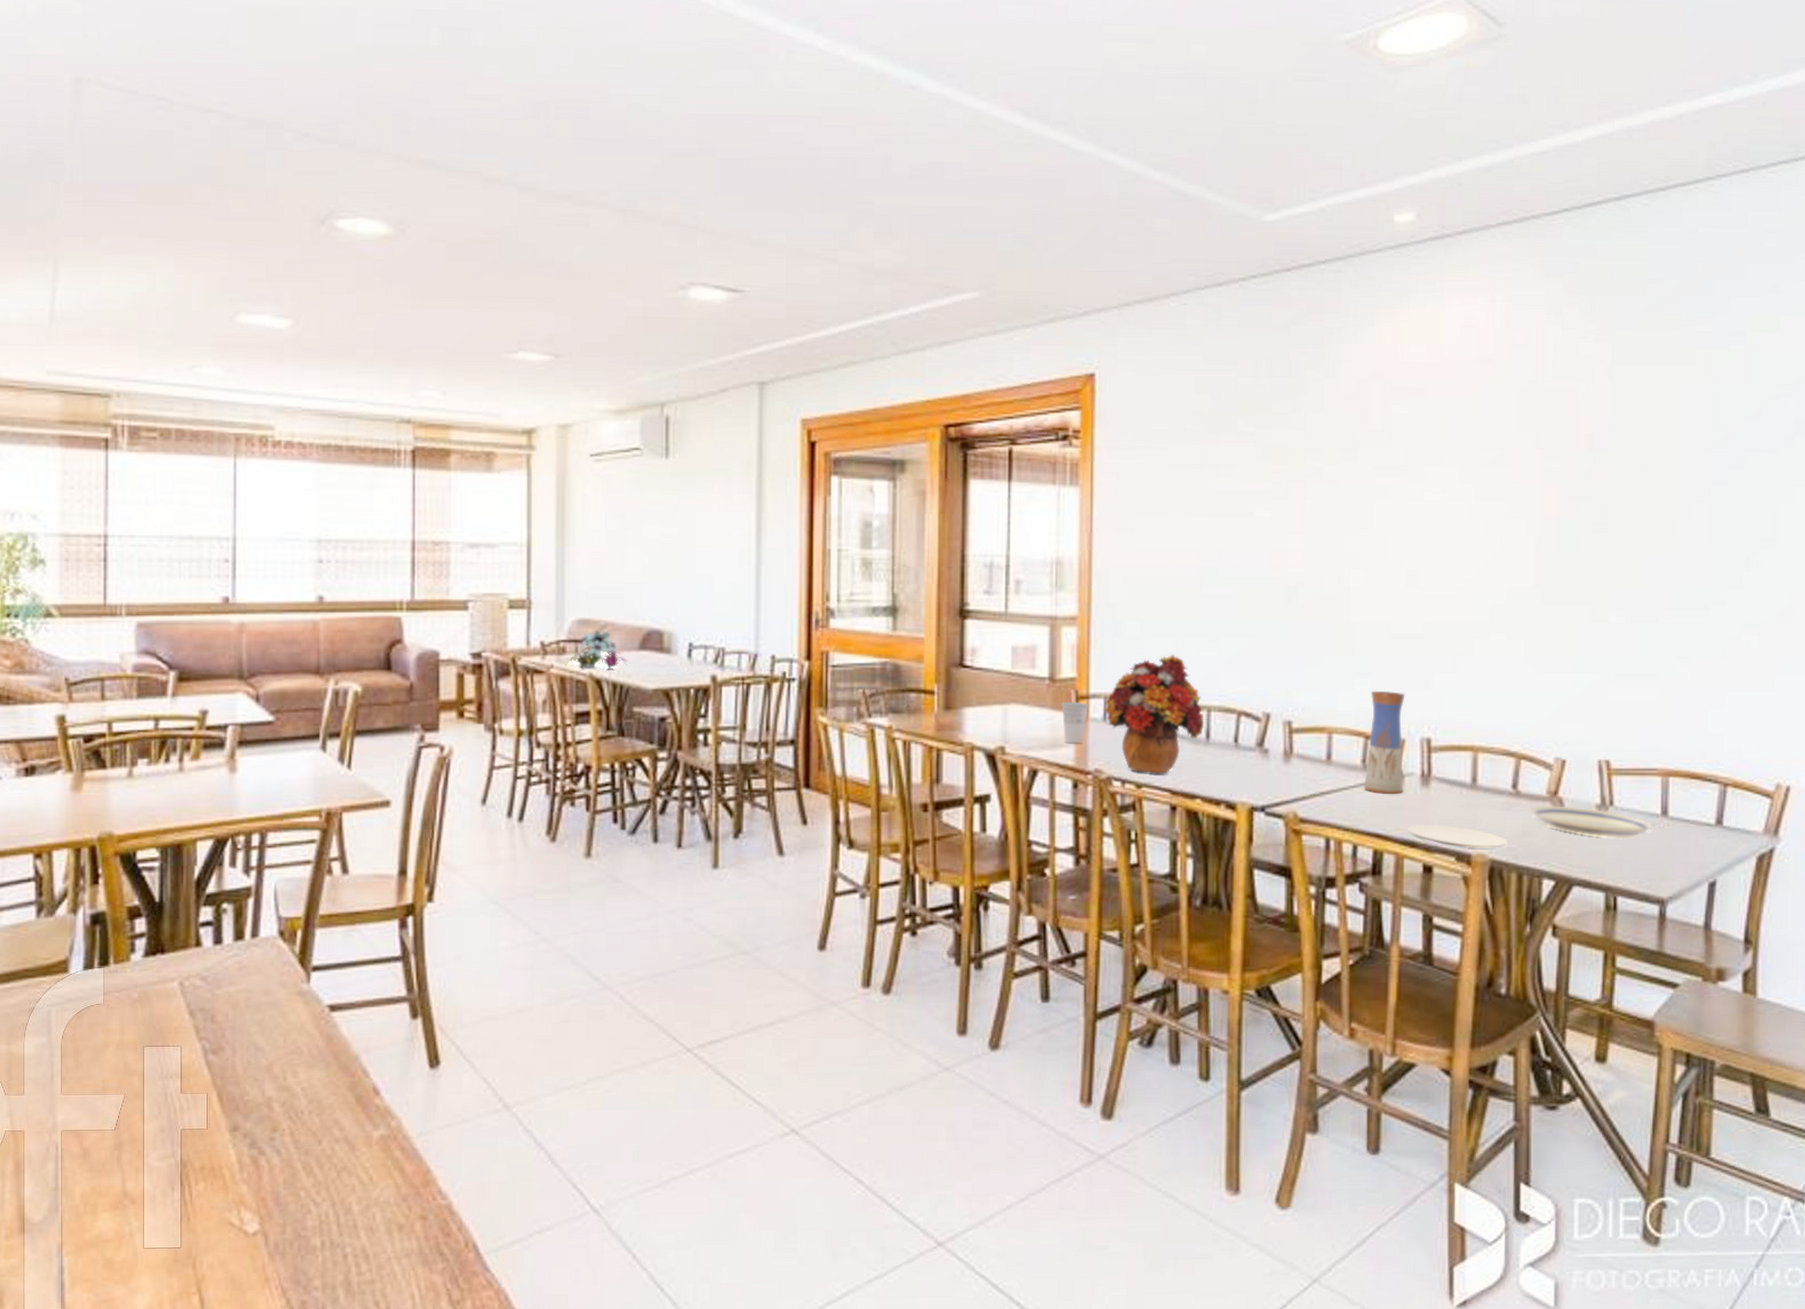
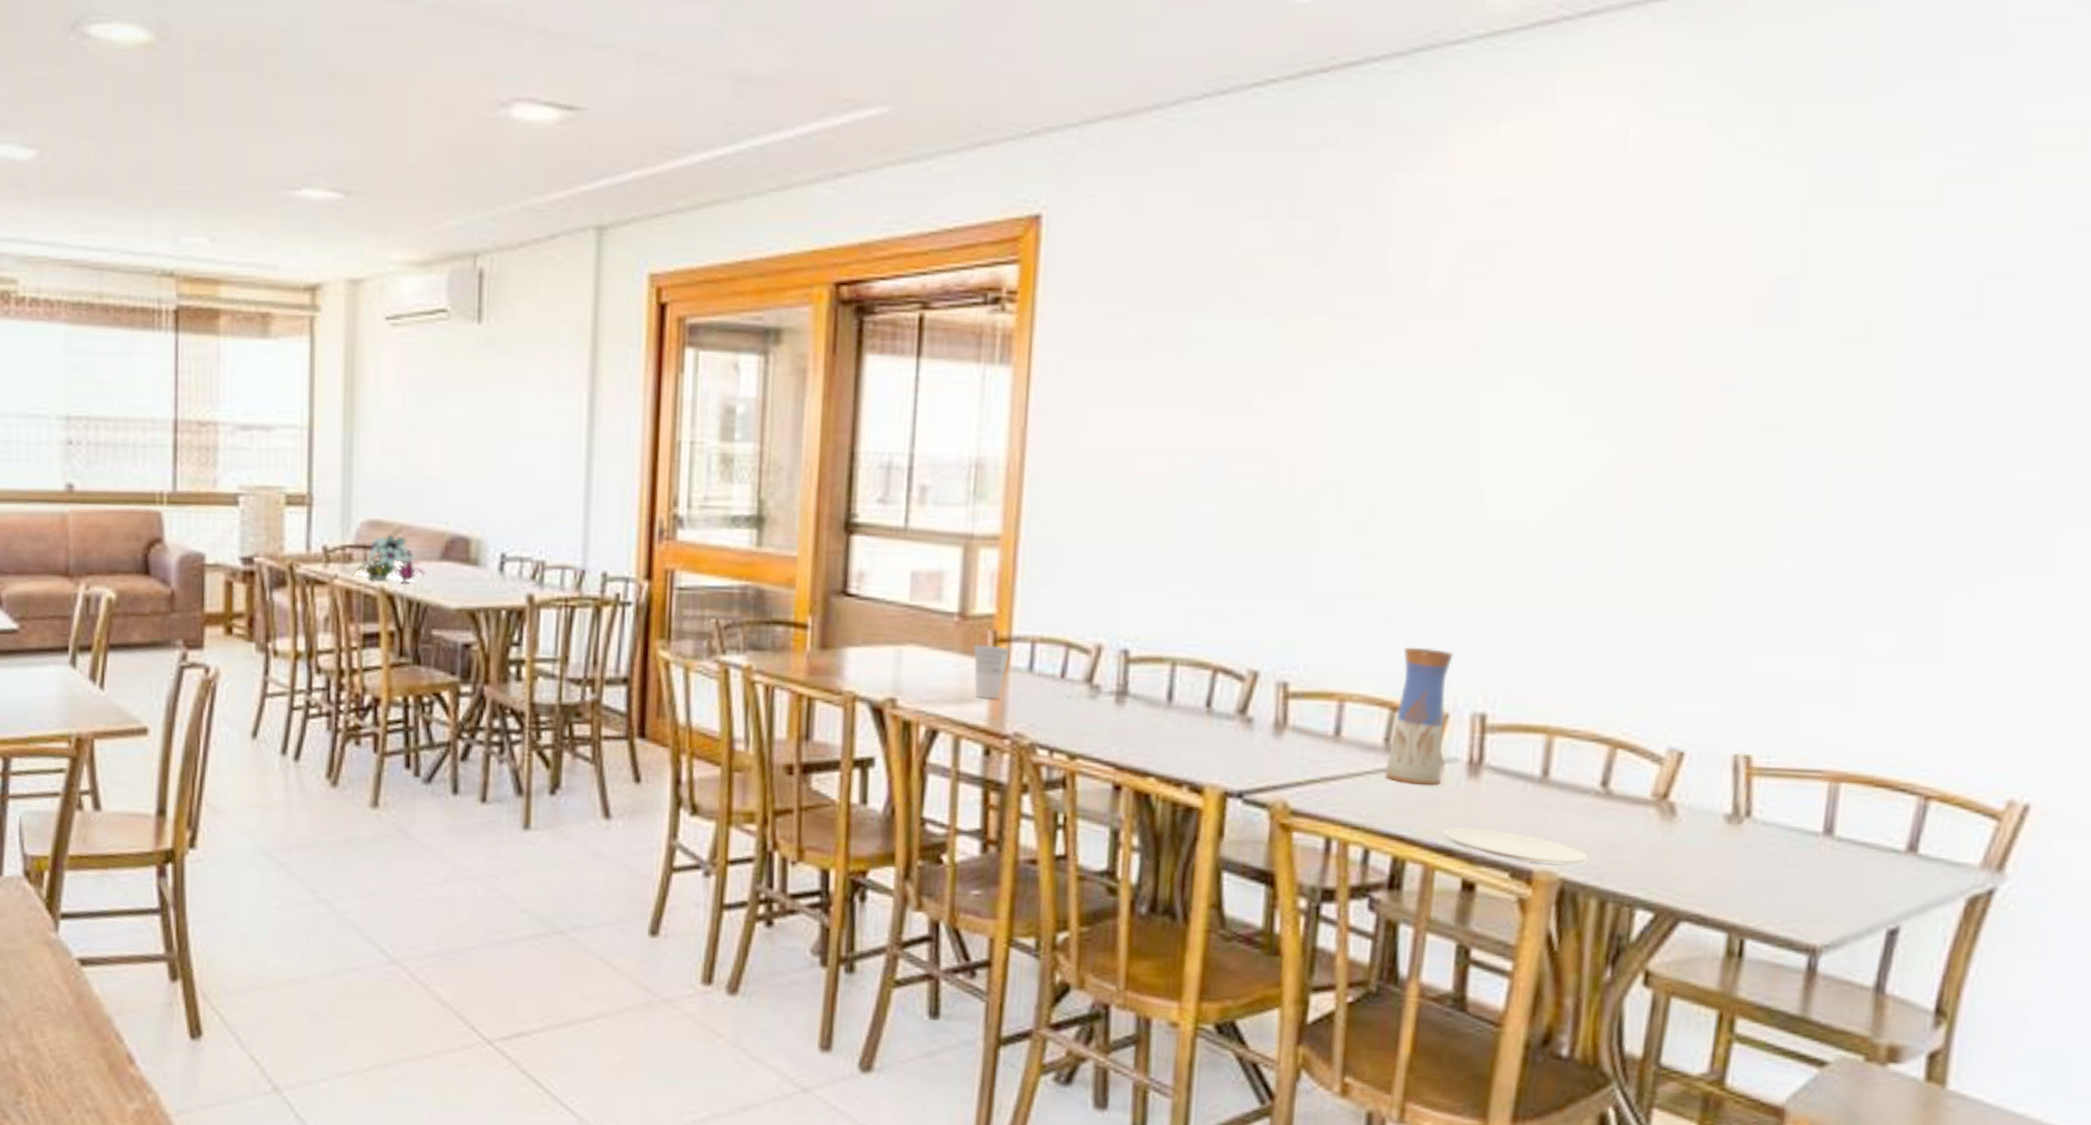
flower arrangement: present [1103,654,1204,774] -> none [1030,588,1167,744]
plate: present [1530,805,1653,837] -> none [1625,811,1809,862]

